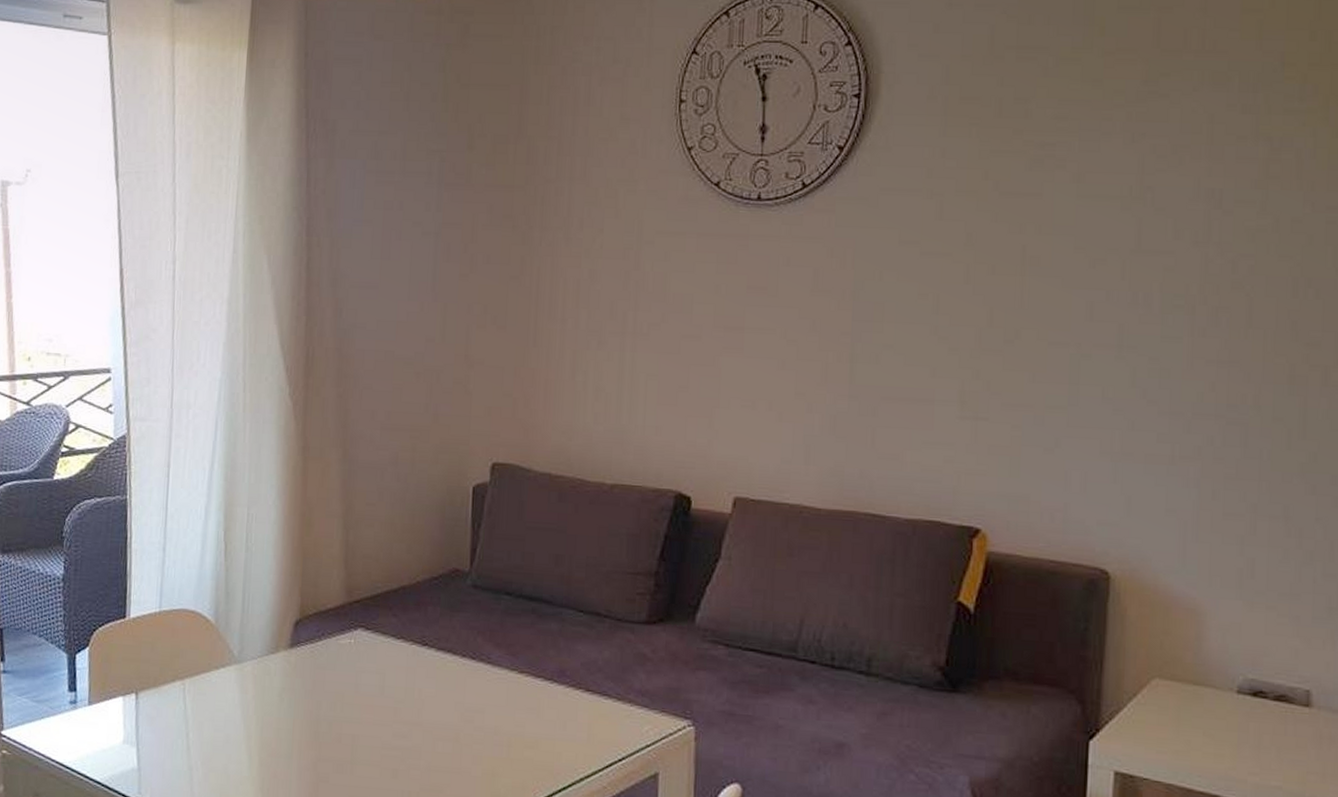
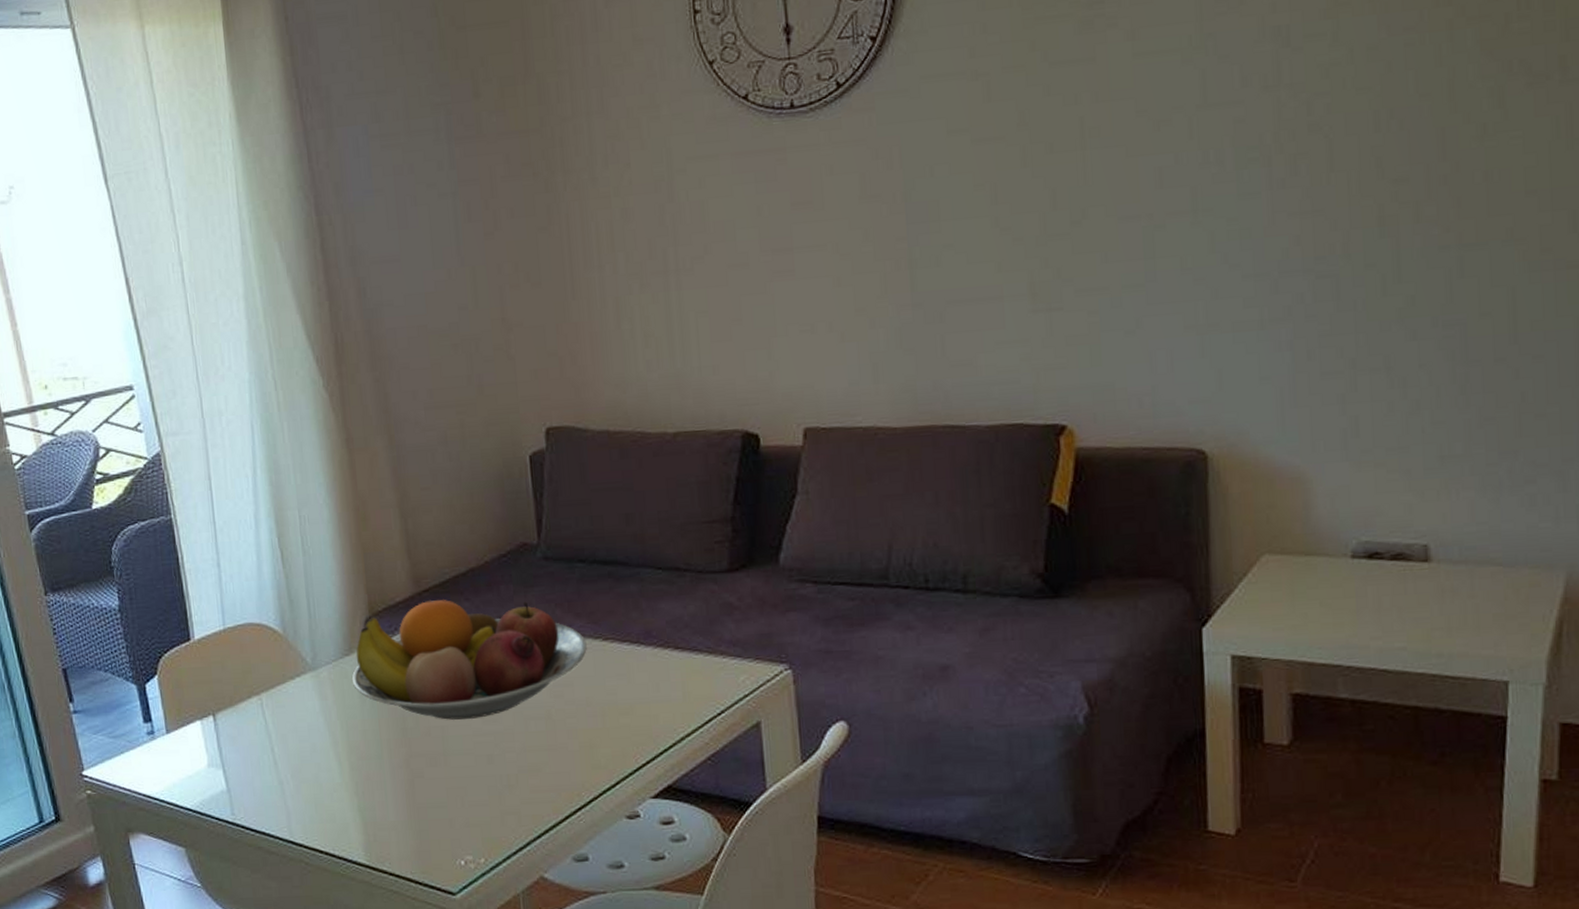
fruit bowl: none [274,611,503,732] -> present [352,600,587,720]

